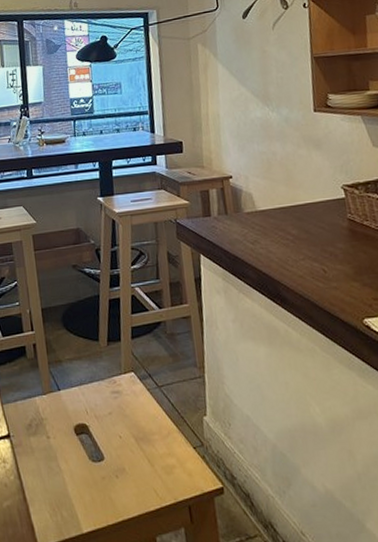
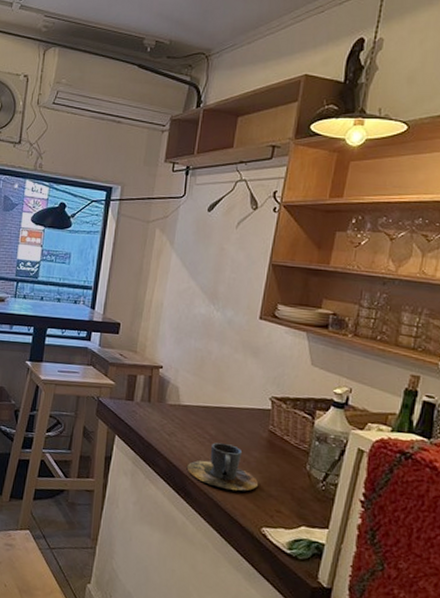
cup: none [276,241,351,287] -> present [186,442,259,491]

